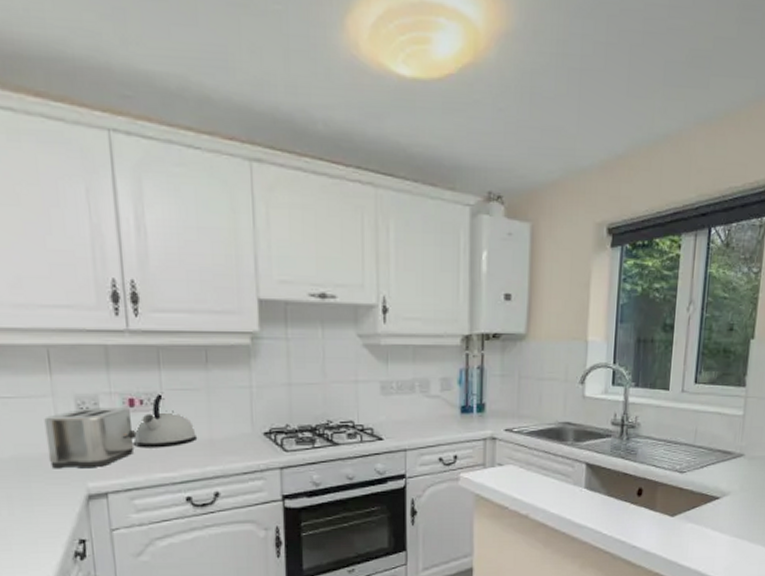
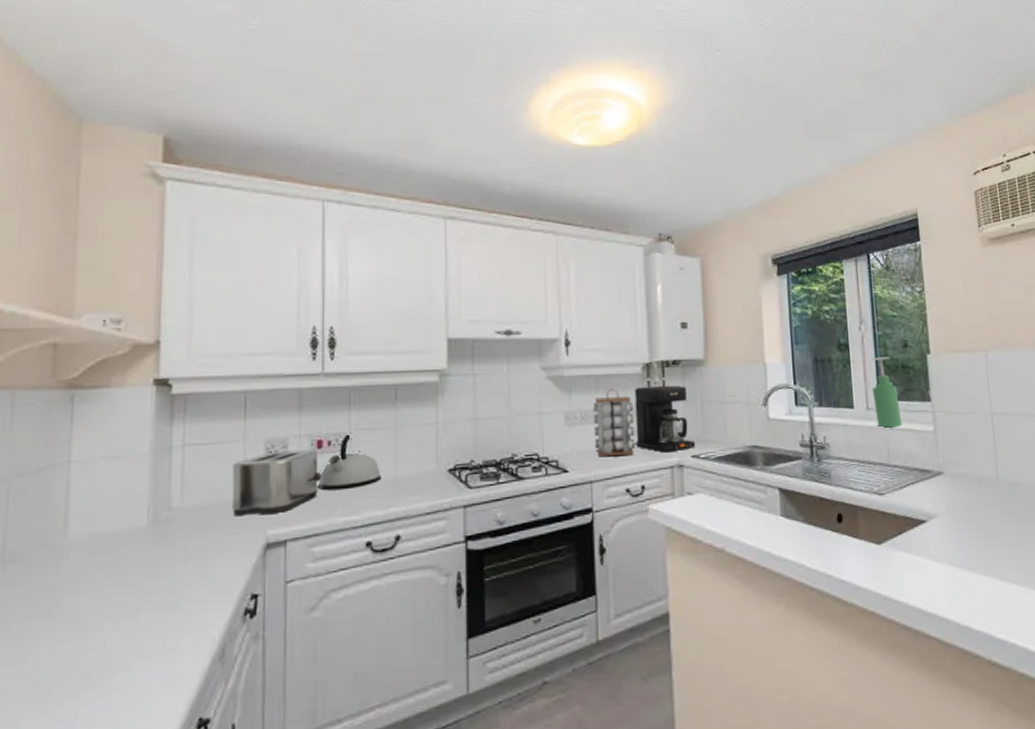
spice rack: none [409,360,451,427] -> present [593,388,635,457]
coffee maker: none [452,358,510,425] -> present [634,385,696,453]
soap dispenser: none [689,340,715,410] -> present [872,357,901,428]

